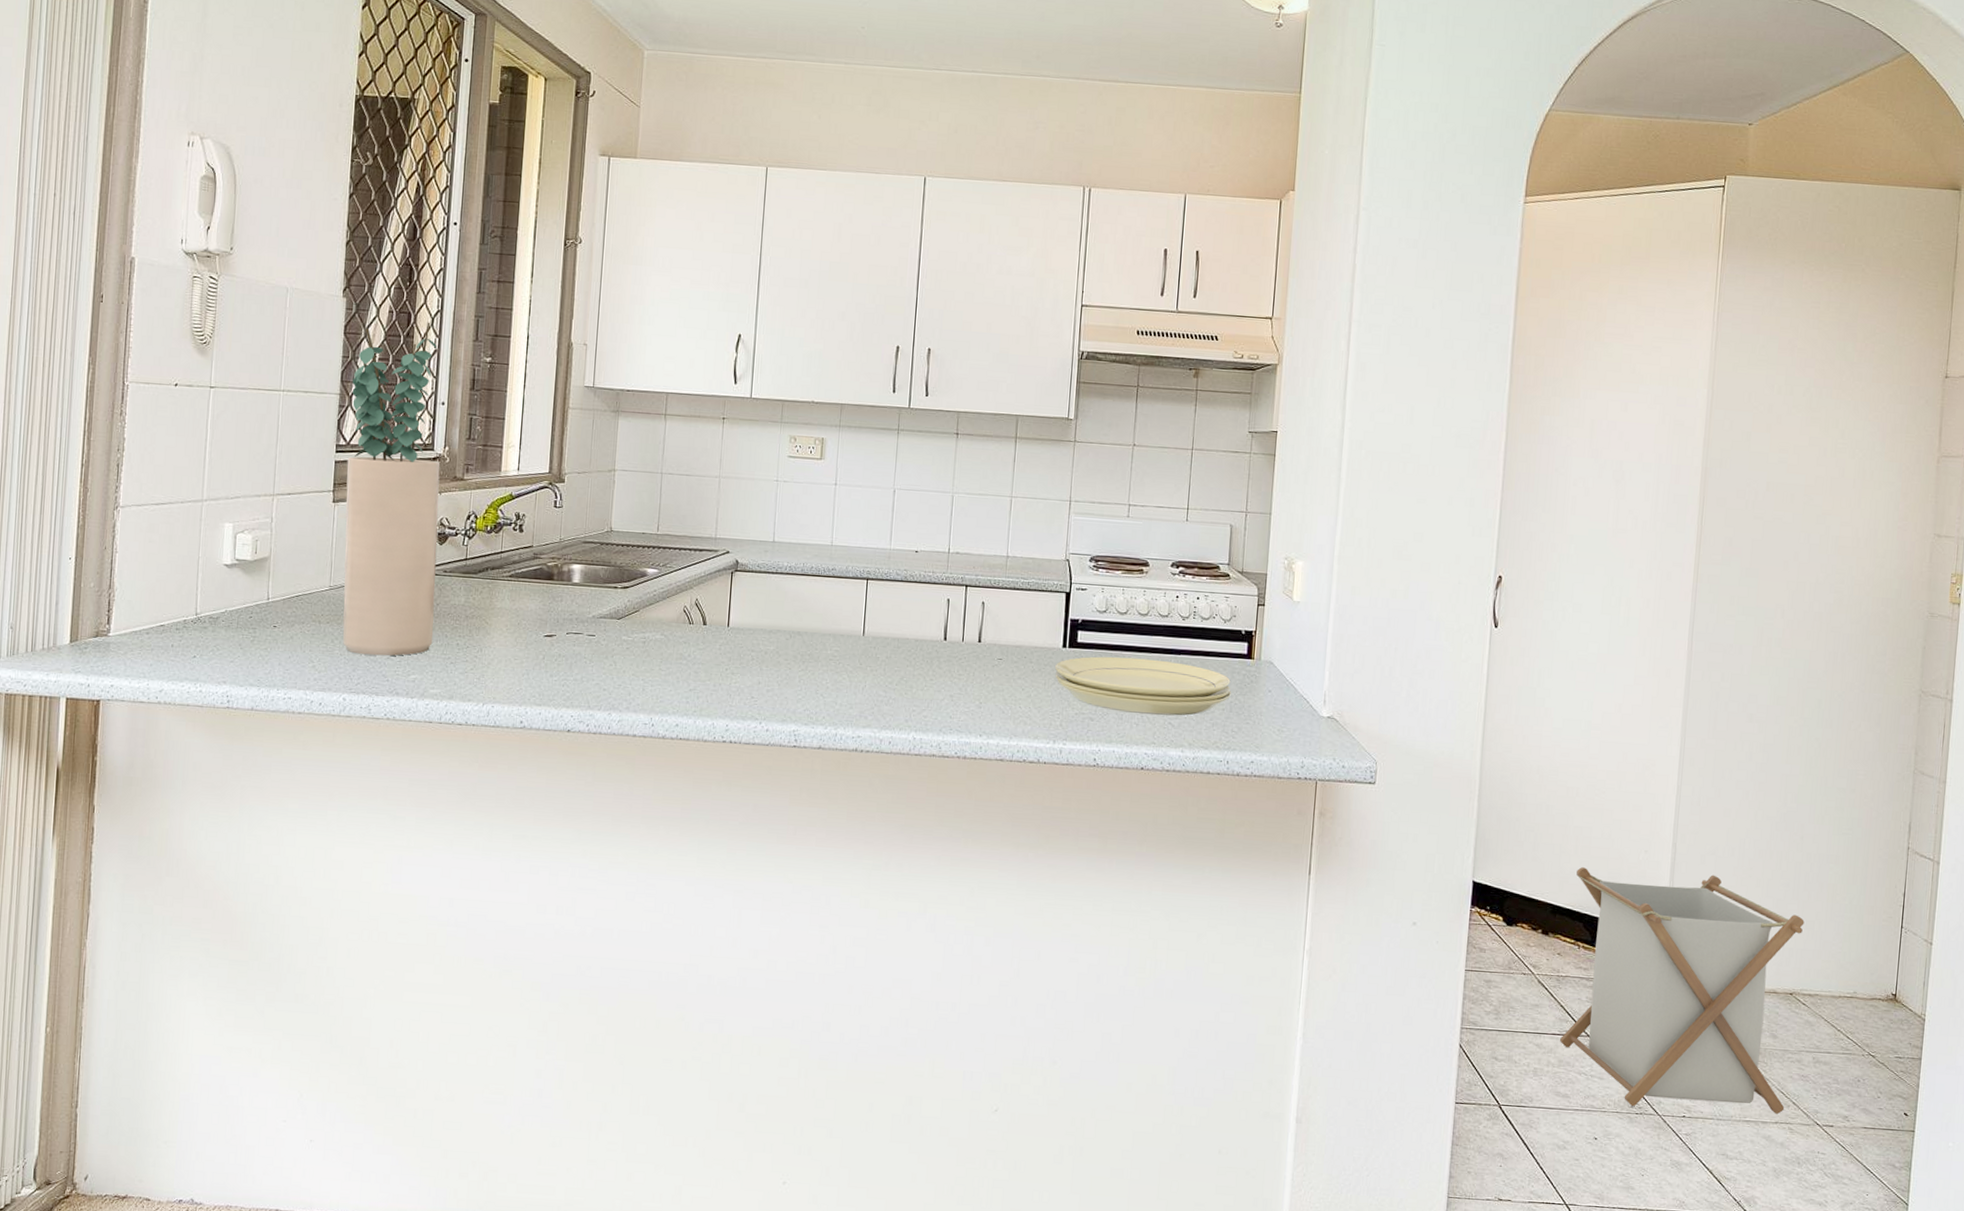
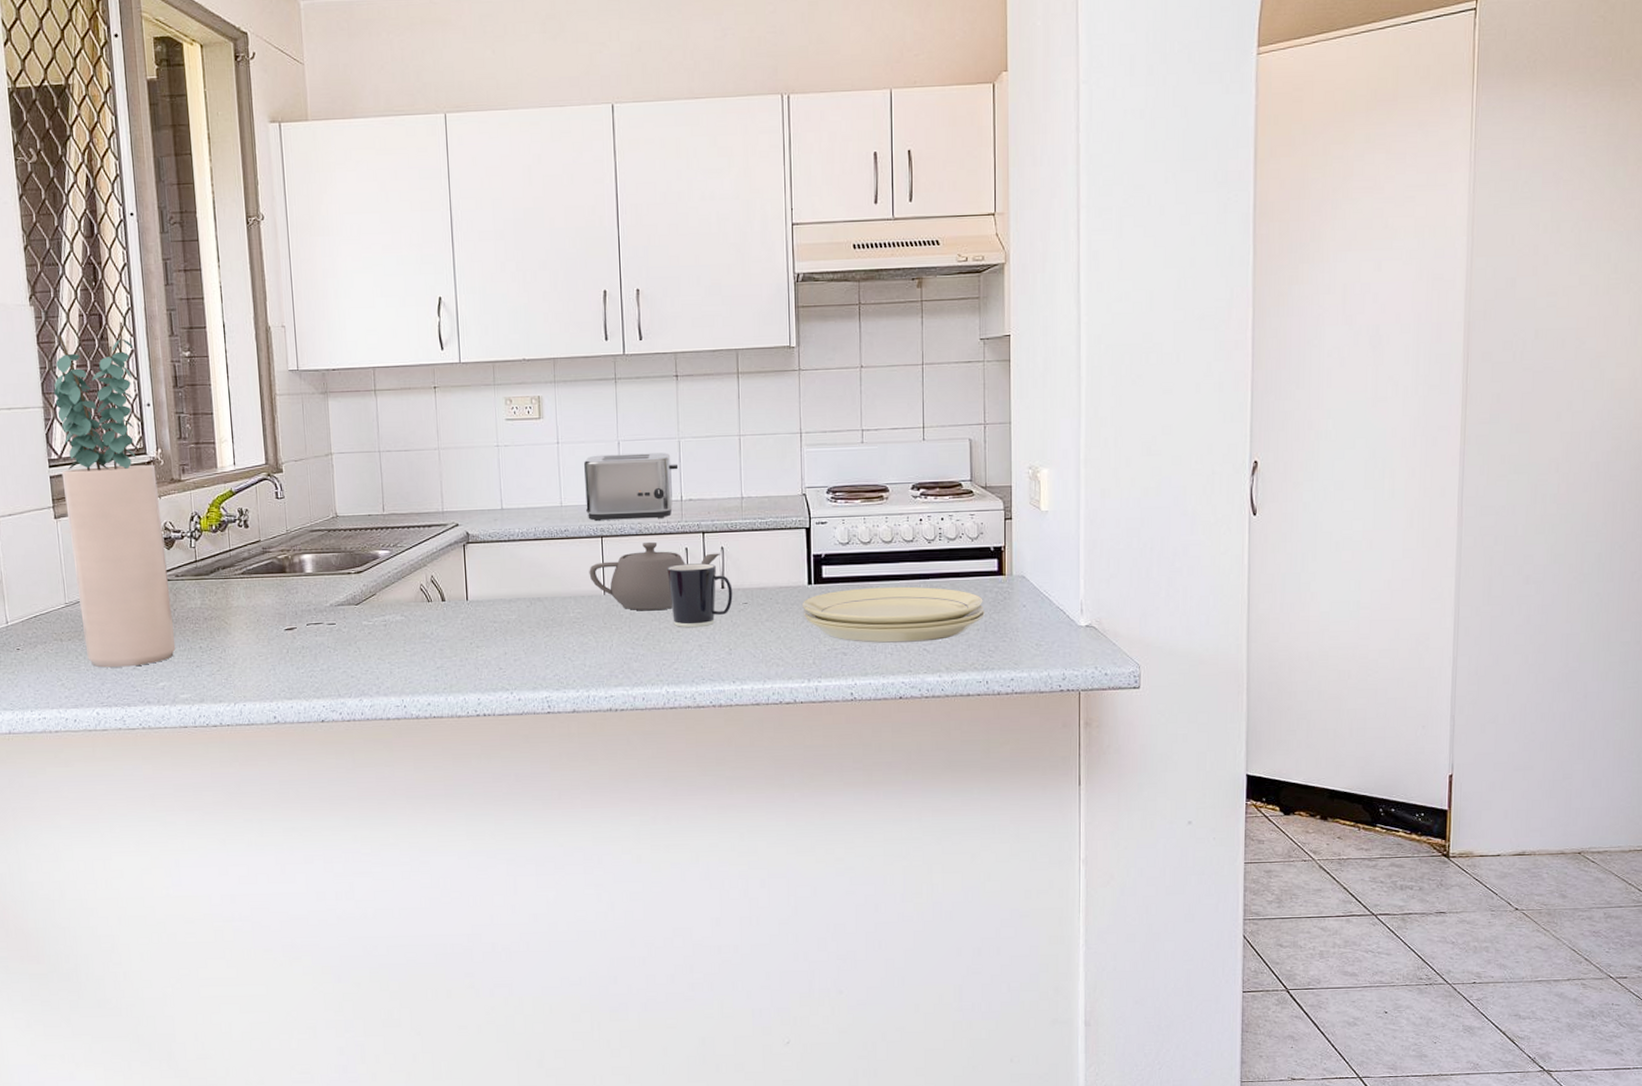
teapot: none [851,589,981,657] -> present [589,541,720,611]
toaster: none [855,500,950,568] -> present [584,453,679,522]
mug: none [927,614,989,679] -> present [667,563,733,628]
laundry basket: present [1560,867,1805,1114] -> none [1345,743,1591,978]

